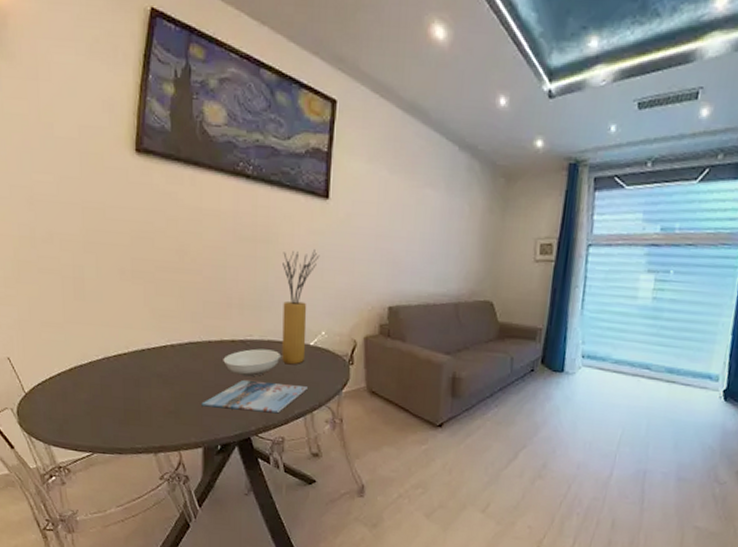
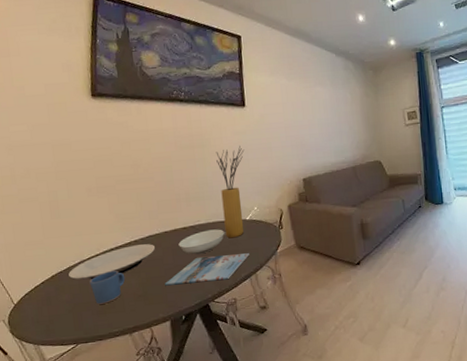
plate: none [90,350,195,382] -> present [69,244,156,279]
mug: none [113,376,156,413] -> present [89,271,126,305]

